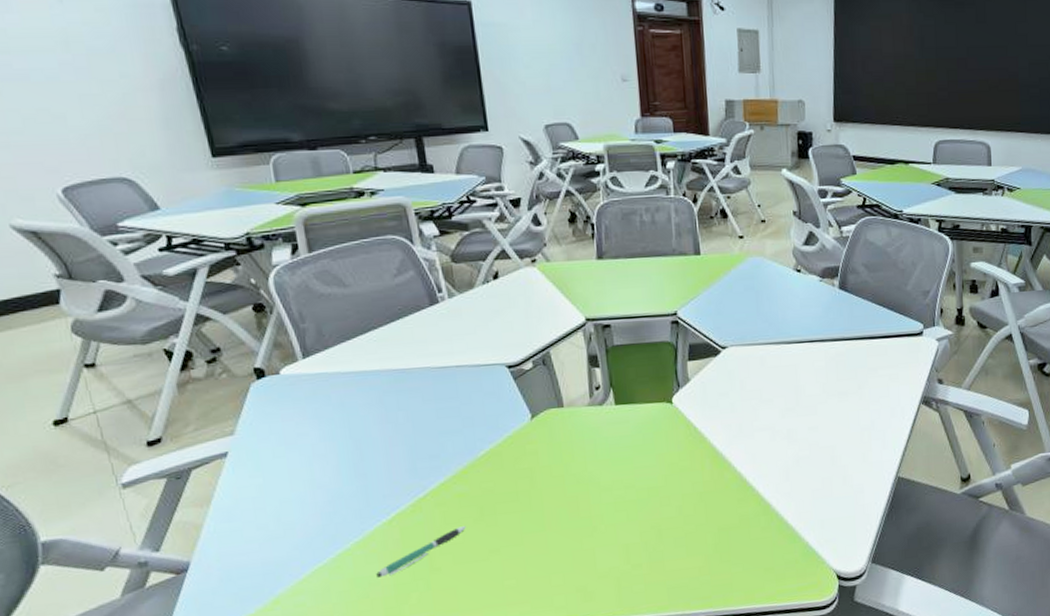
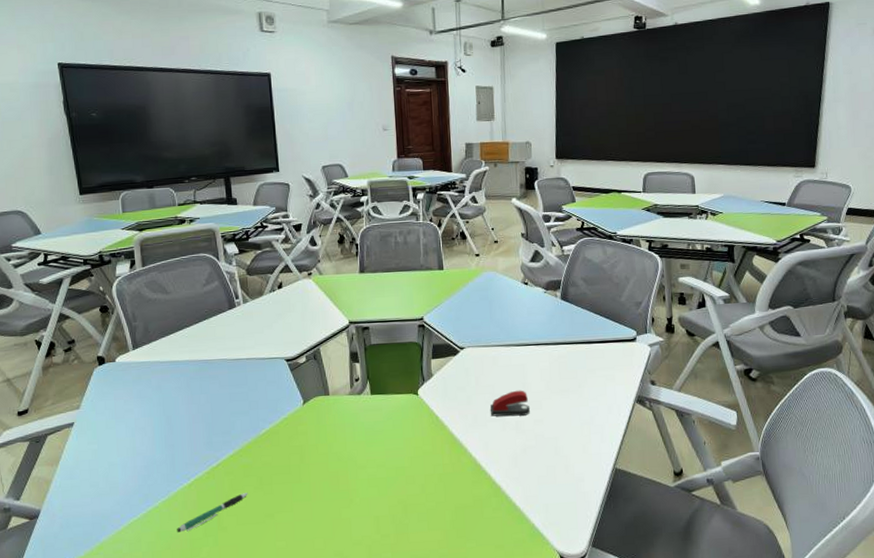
stapler: none [757,394,804,425] -> present [490,390,531,417]

